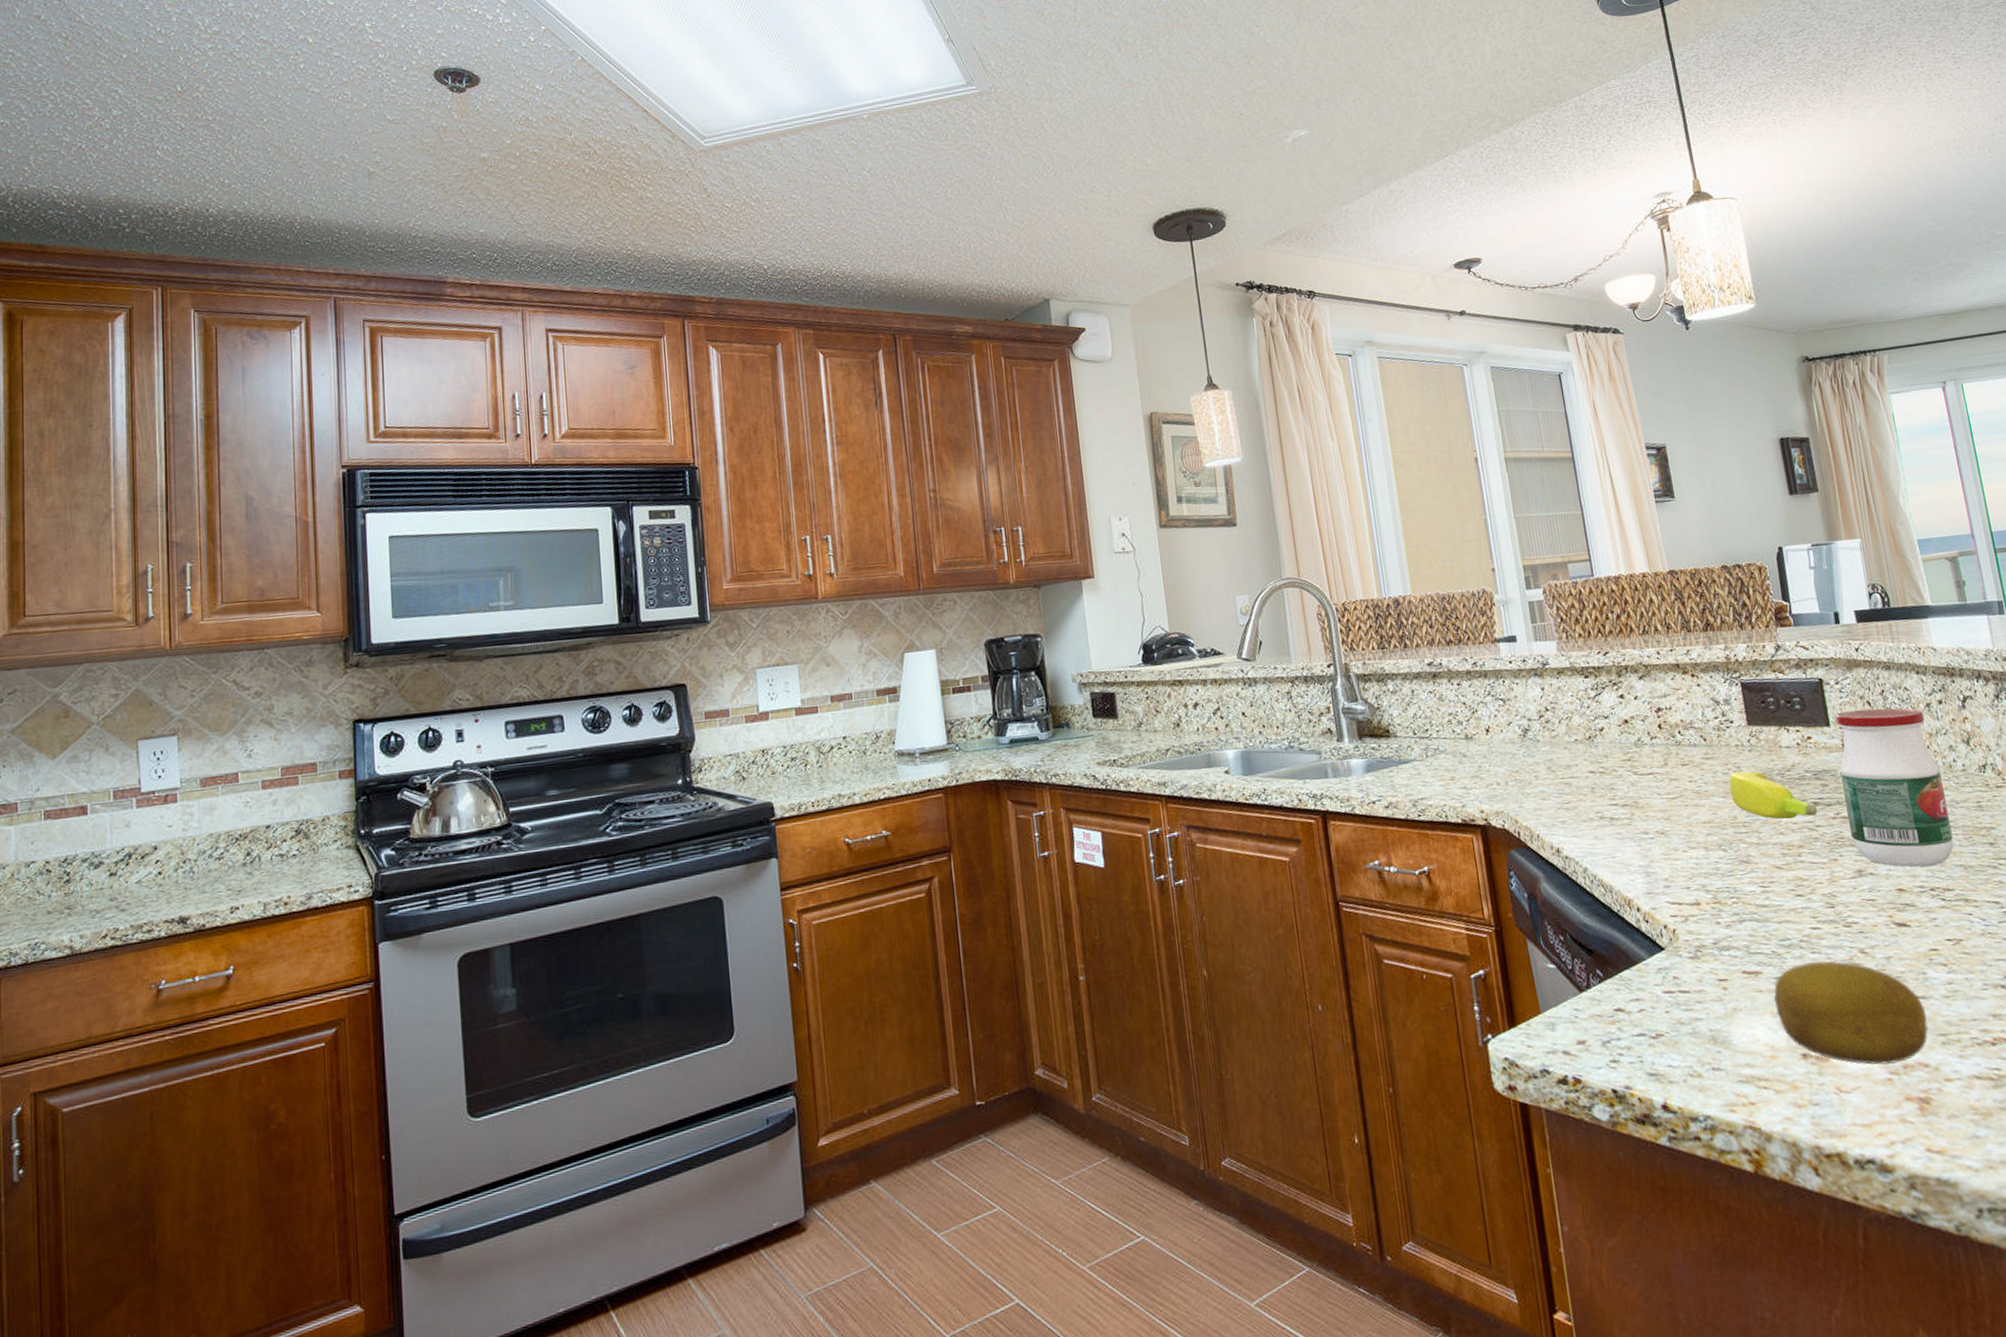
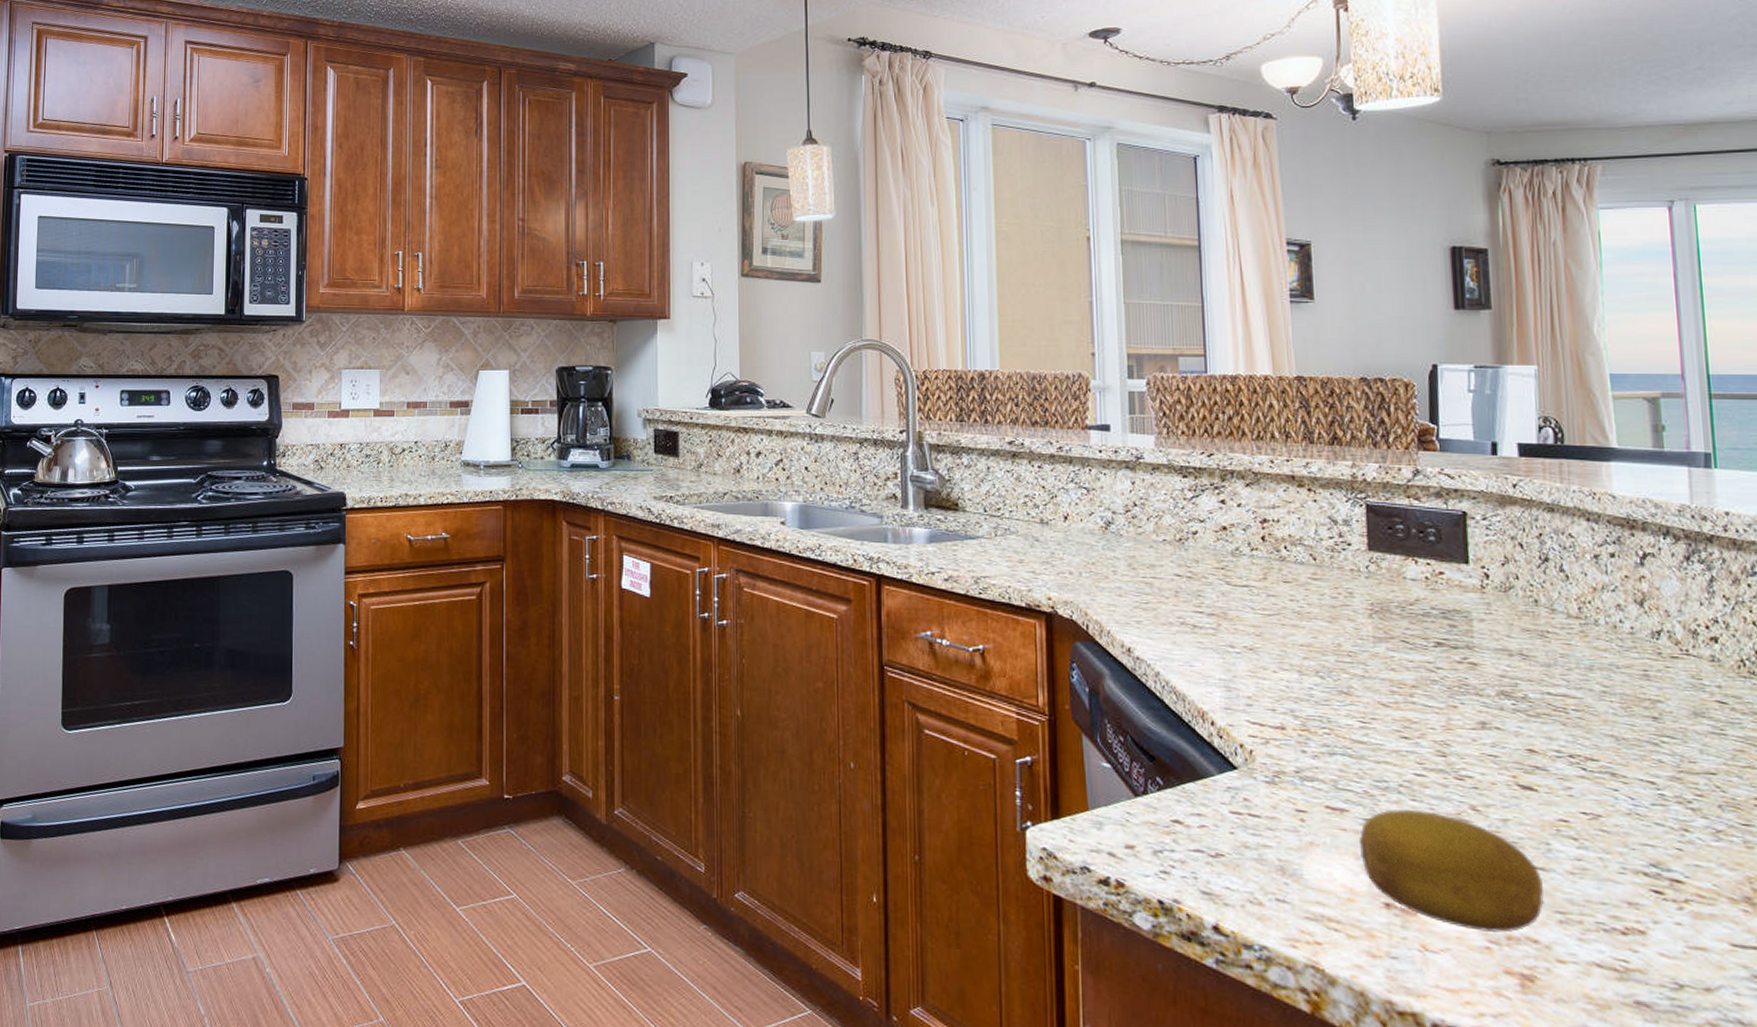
banana: present [1729,771,1818,820] -> none [1337,597,1441,656]
jar: present [1835,708,1954,868] -> none [1474,551,1606,731]

